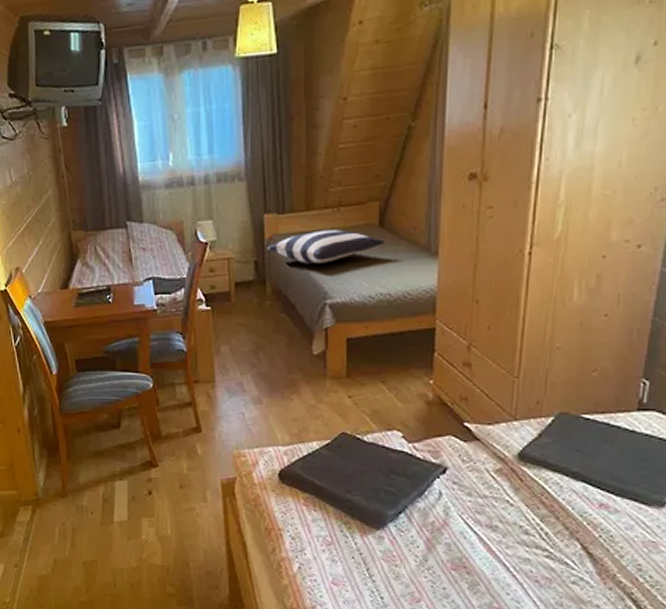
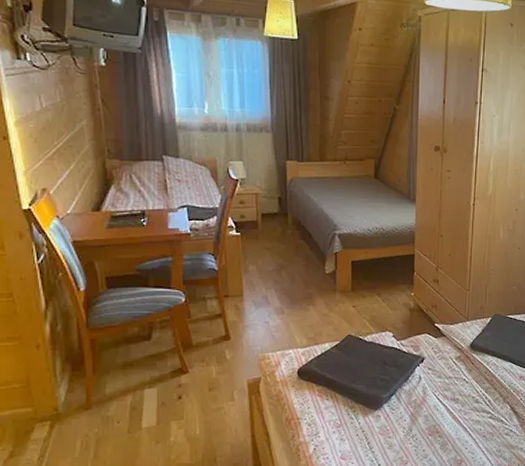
pillow: present [268,229,385,265] -> none [289,177,379,204]

